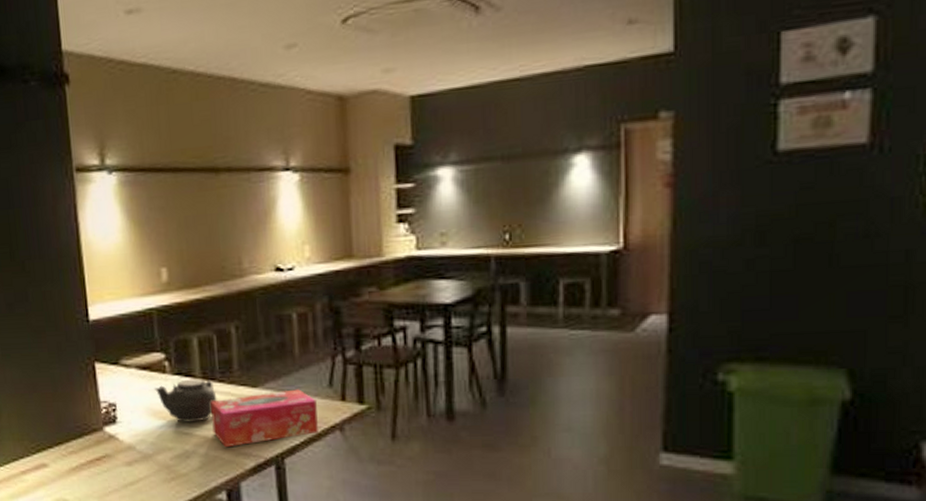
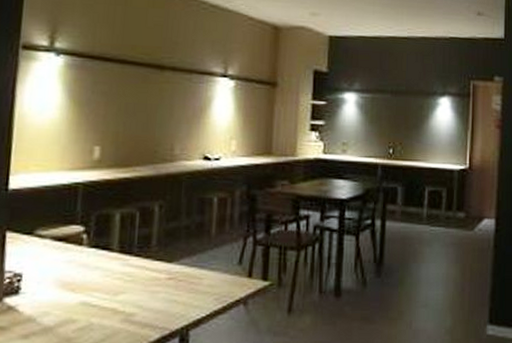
teapot: present [155,378,217,423] -> none [68,252,131,295]
tissue box: present [211,389,318,448] -> none [122,266,226,320]

